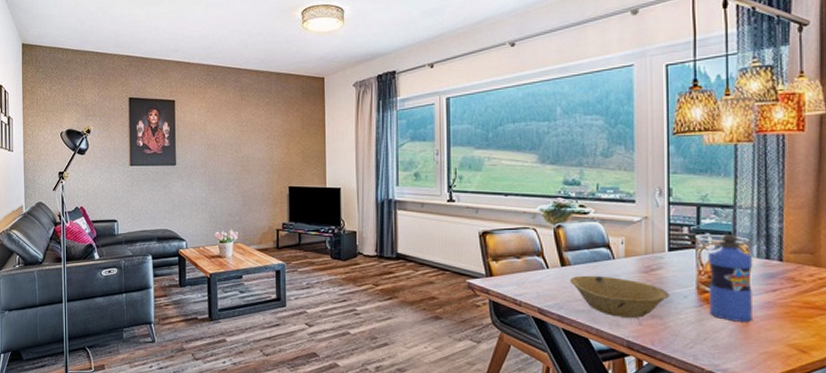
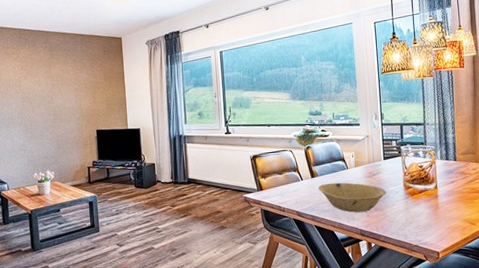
water bottle: present [708,234,753,322] -> none [409,144,440,207]

